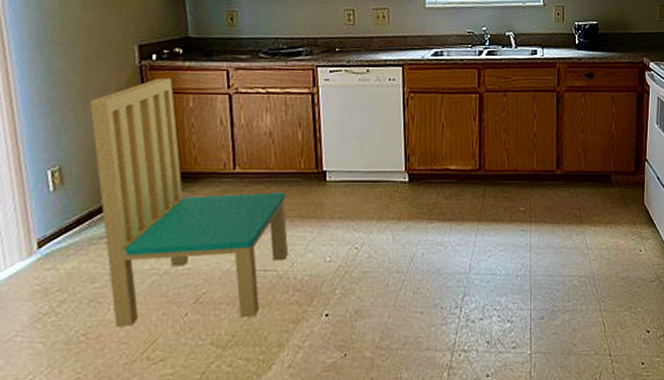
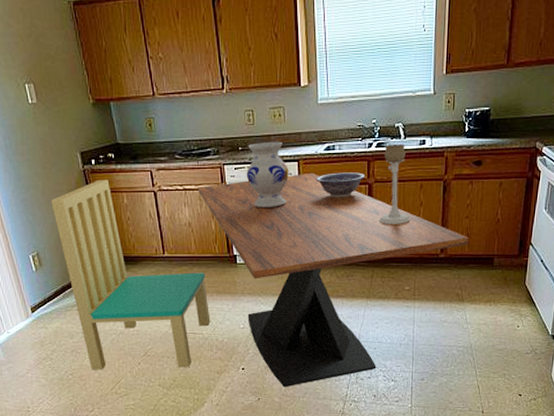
dining table: none [284,79,584,338] -> present [198,172,469,388]
vase: none [342,43,392,117] -> present [246,141,289,208]
decorative bowl: none [421,80,476,108] -> present [315,172,366,198]
candle holder: none [490,52,524,137] -> present [378,144,411,224]

